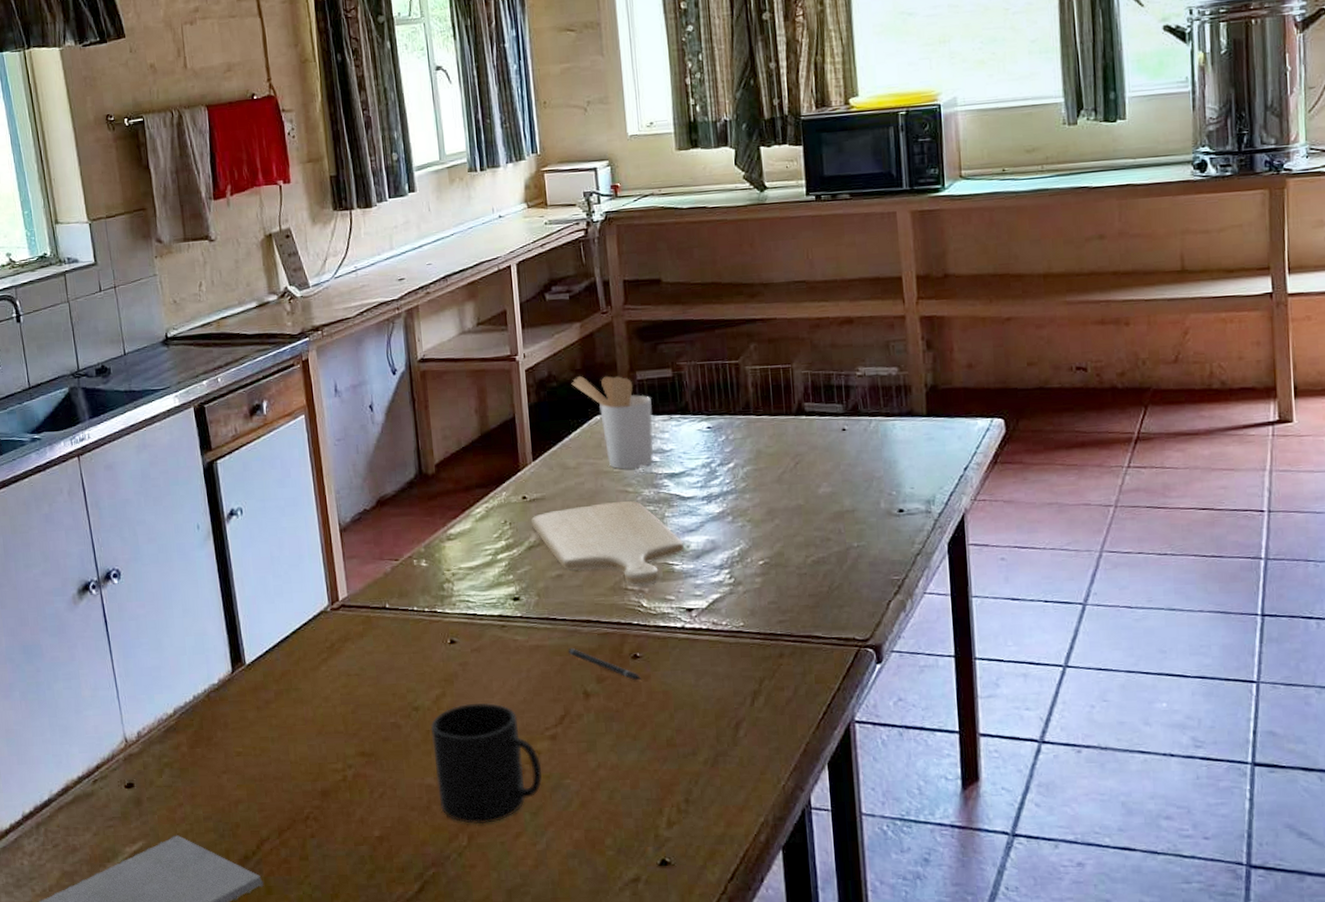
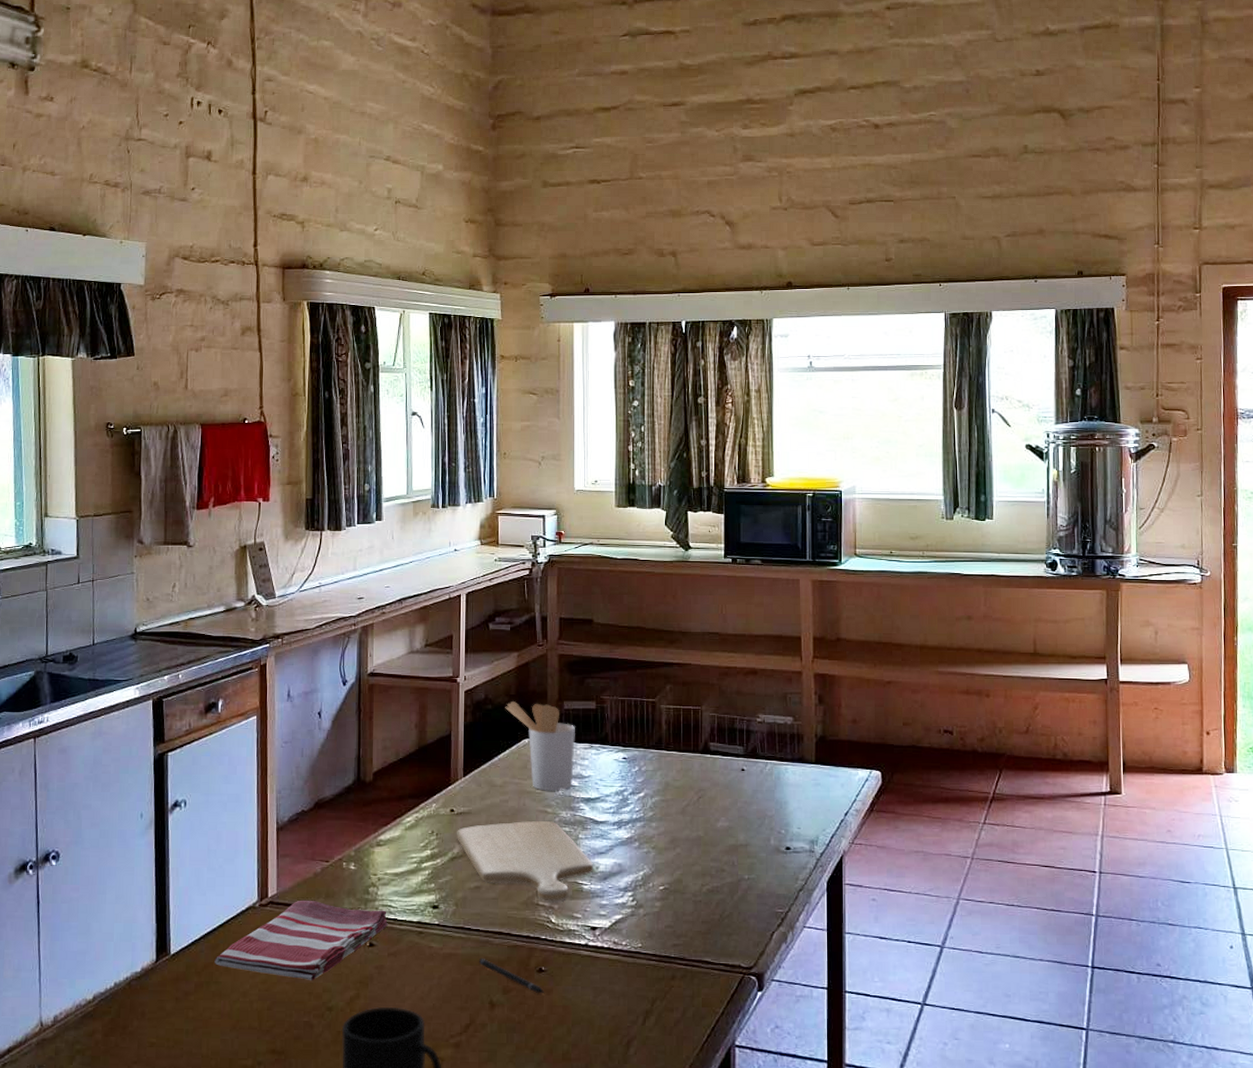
dish towel: none [291,600,468,681] -> present [214,900,388,980]

